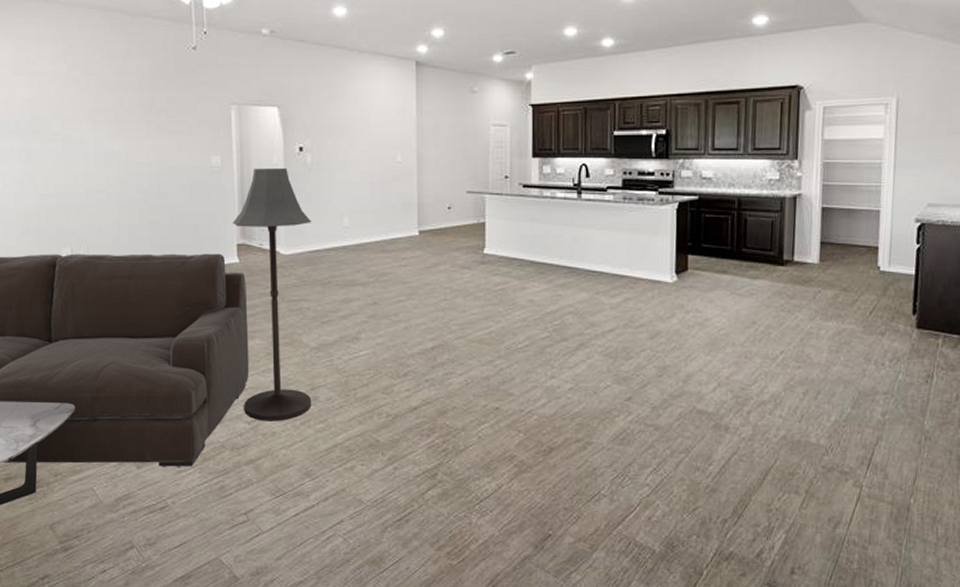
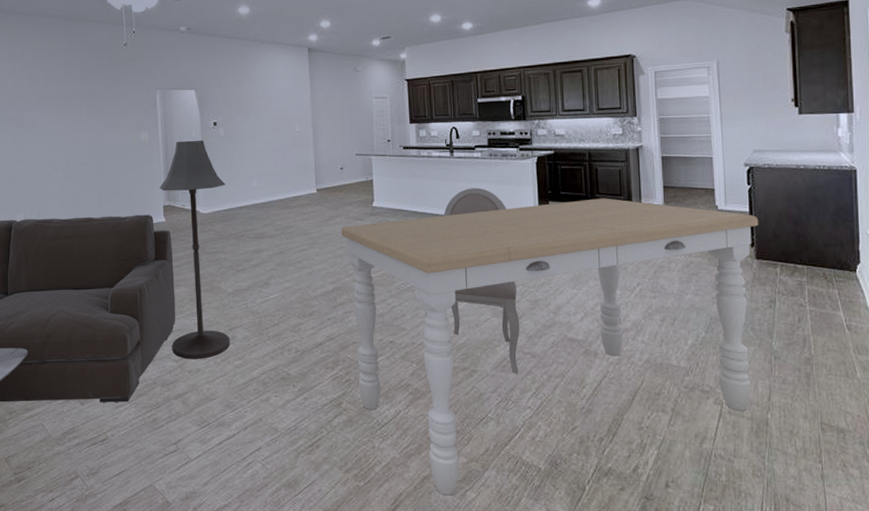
dining table: none [446,253,925,577] -> present [341,198,759,496]
dining chair: none [537,236,644,447] -> present [425,187,520,373]

